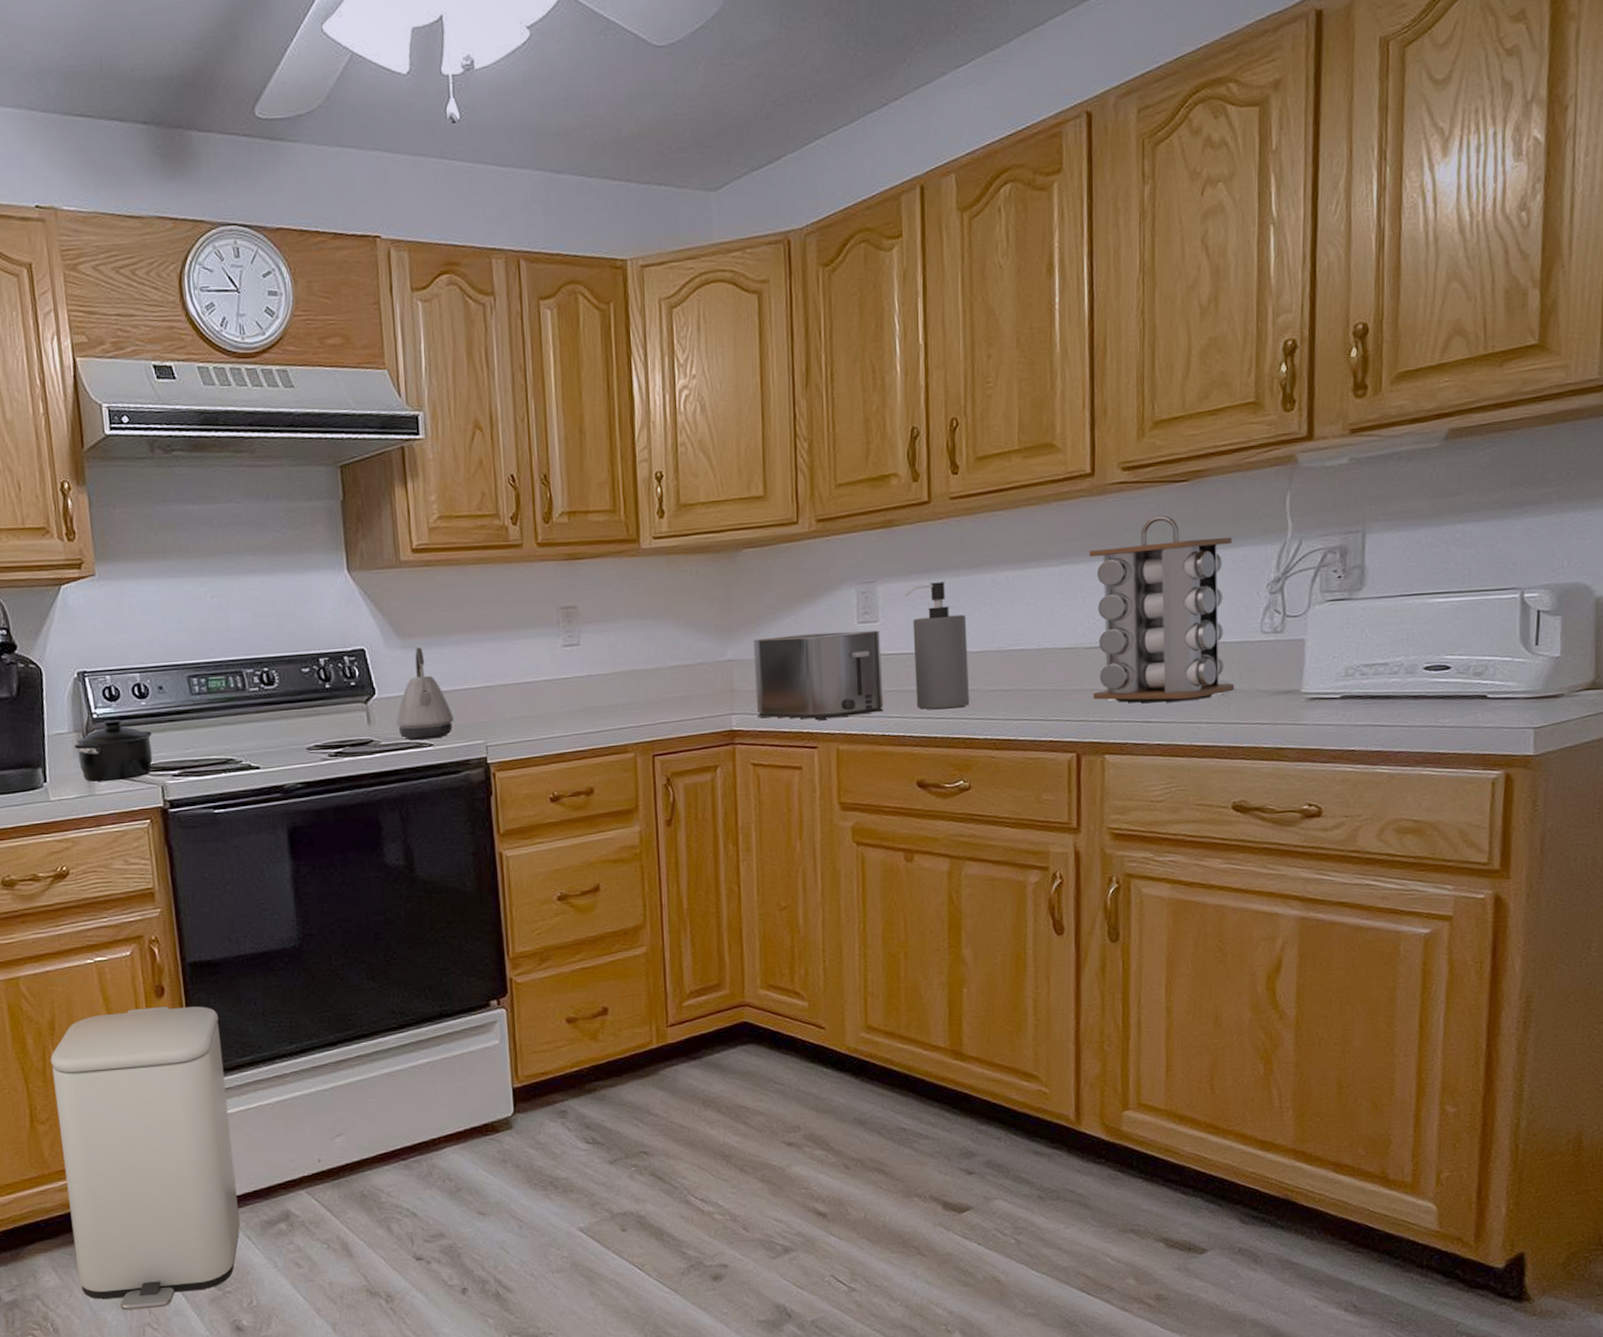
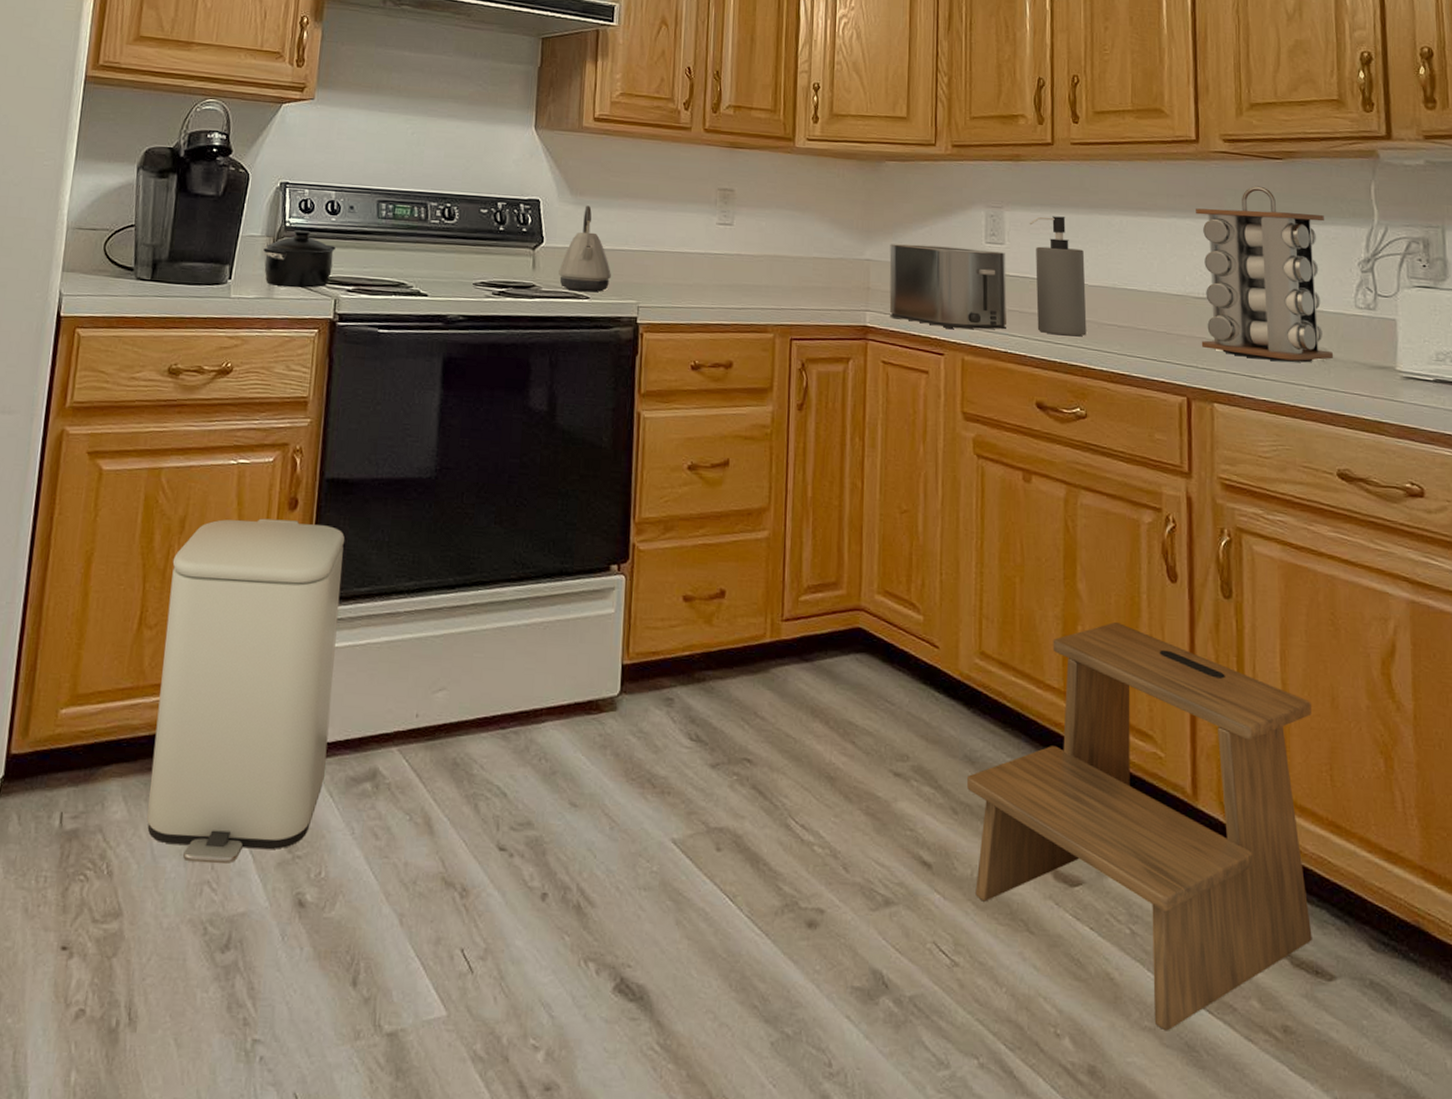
step stool: none [858,980,1195,1314] -> present [967,622,1312,1031]

